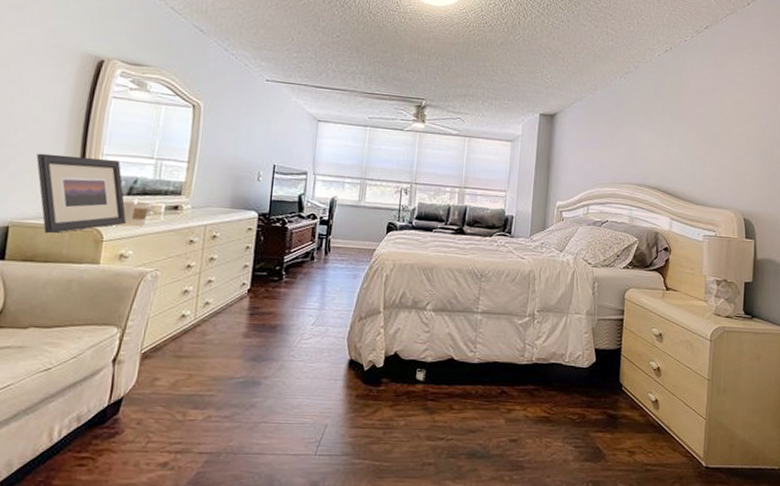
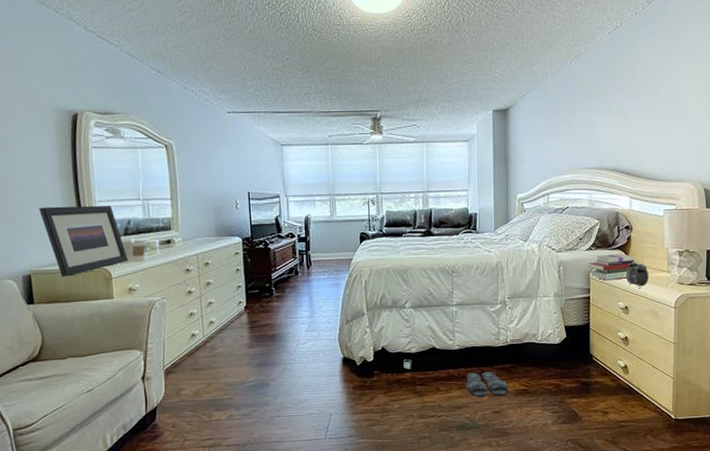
slippers: none [481,391,528,423] -> present [465,371,508,398]
books: none [624,275,672,304] -> present [588,253,634,281]
alarm clock: none [662,284,685,315] -> present [626,259,649,288]

